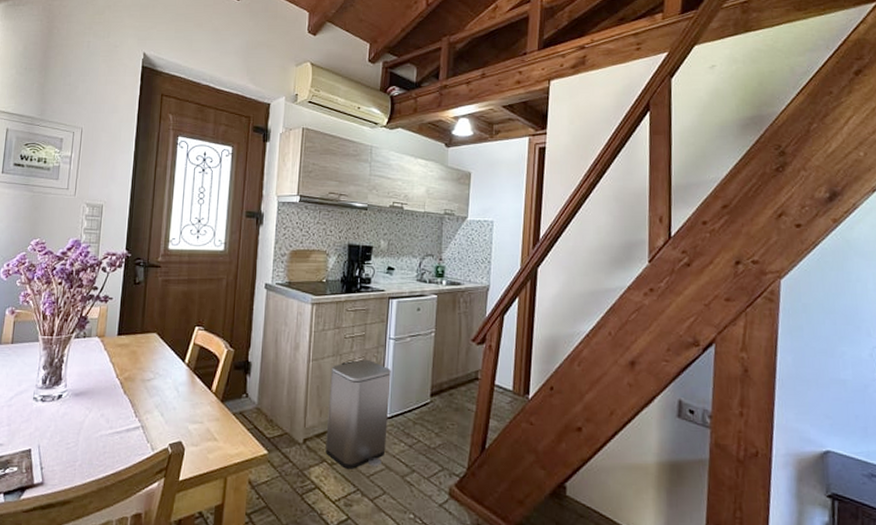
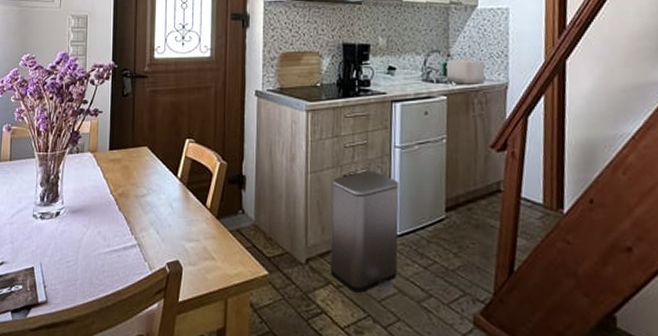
canister: none [437,261,471,286] -> present [446,56,485,85]

